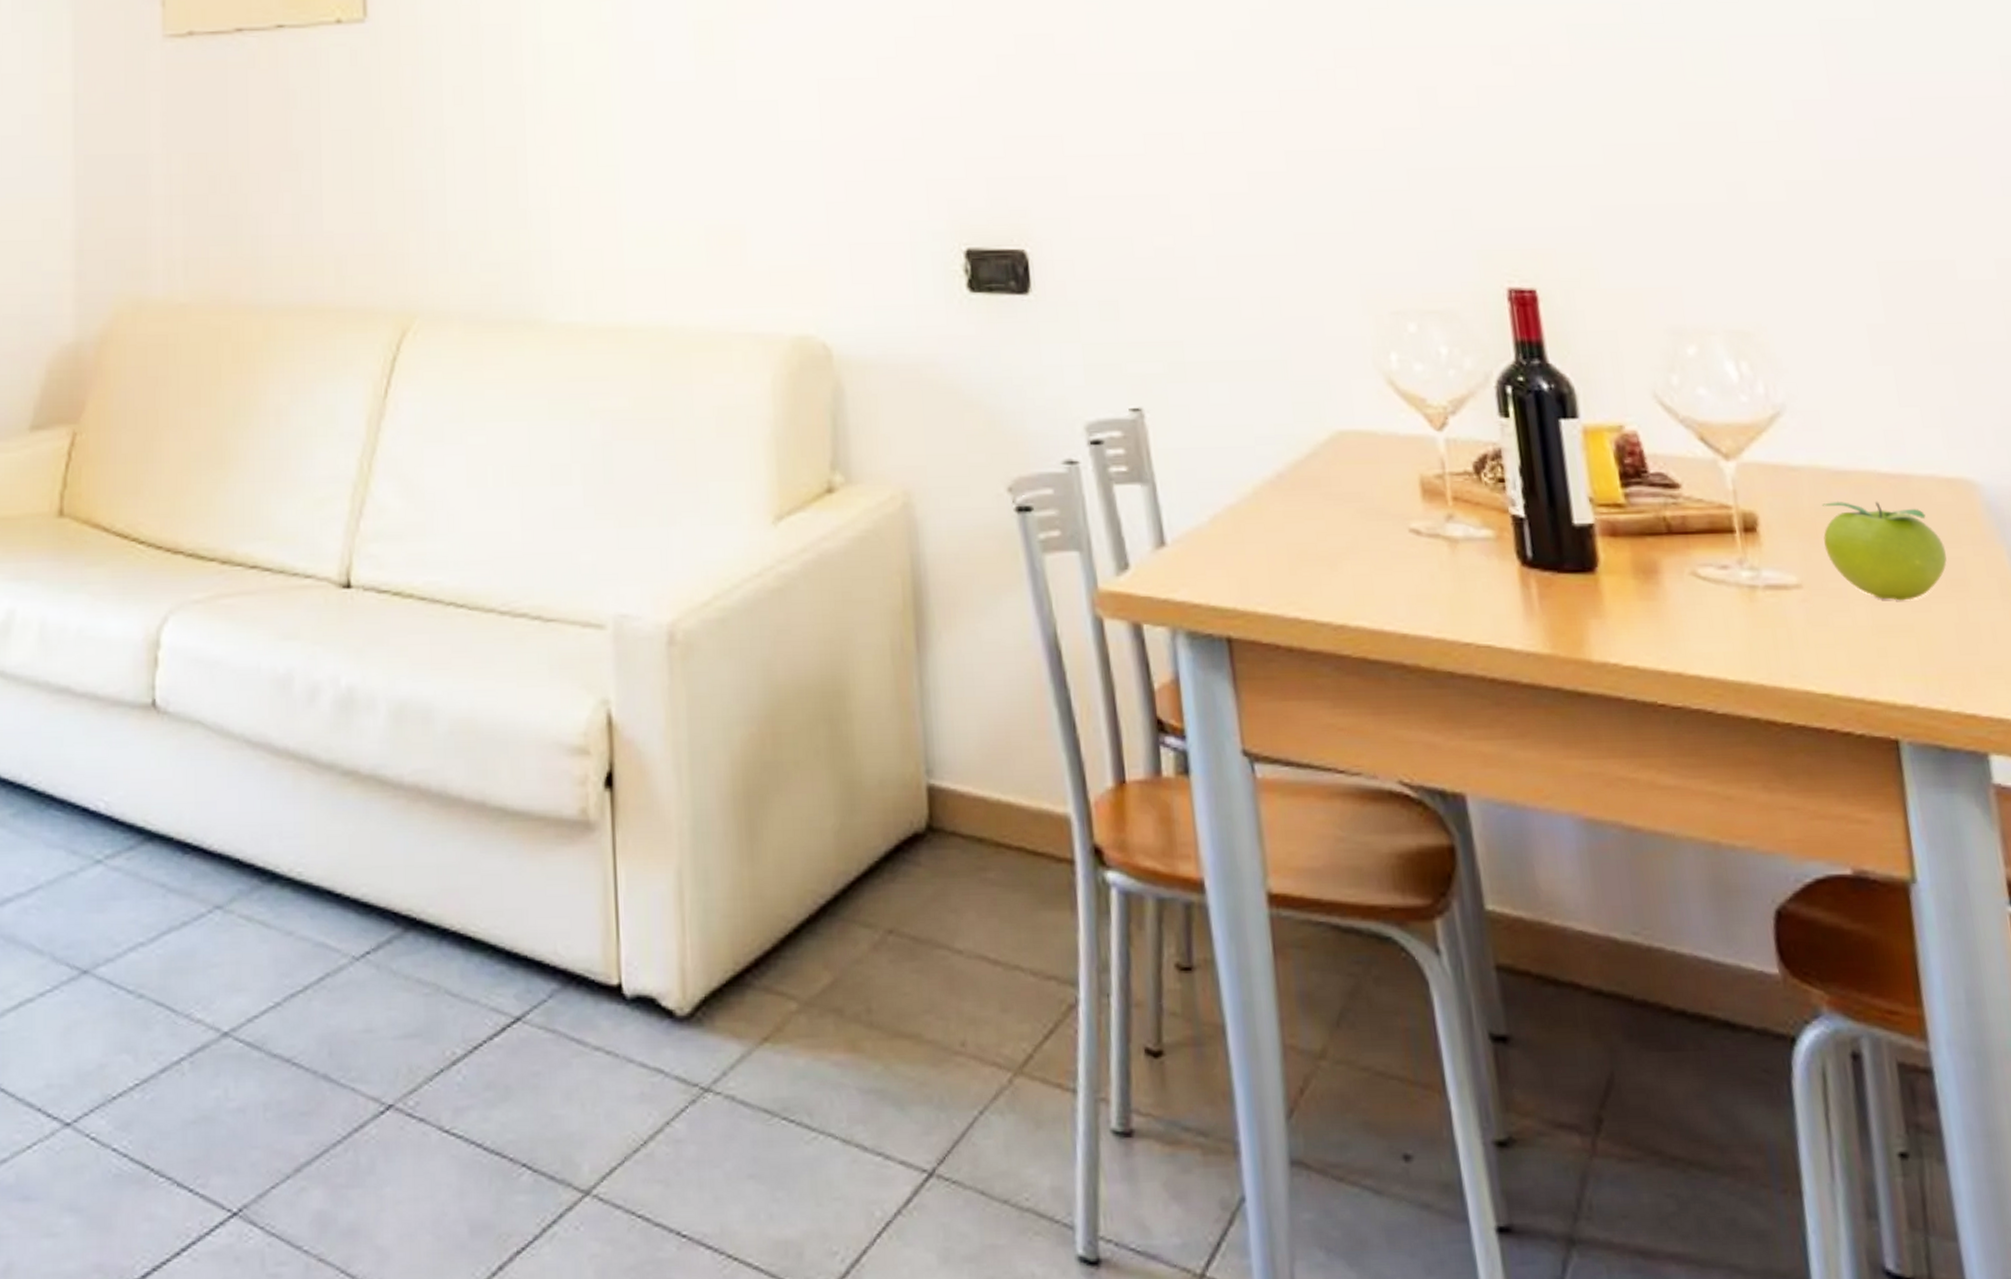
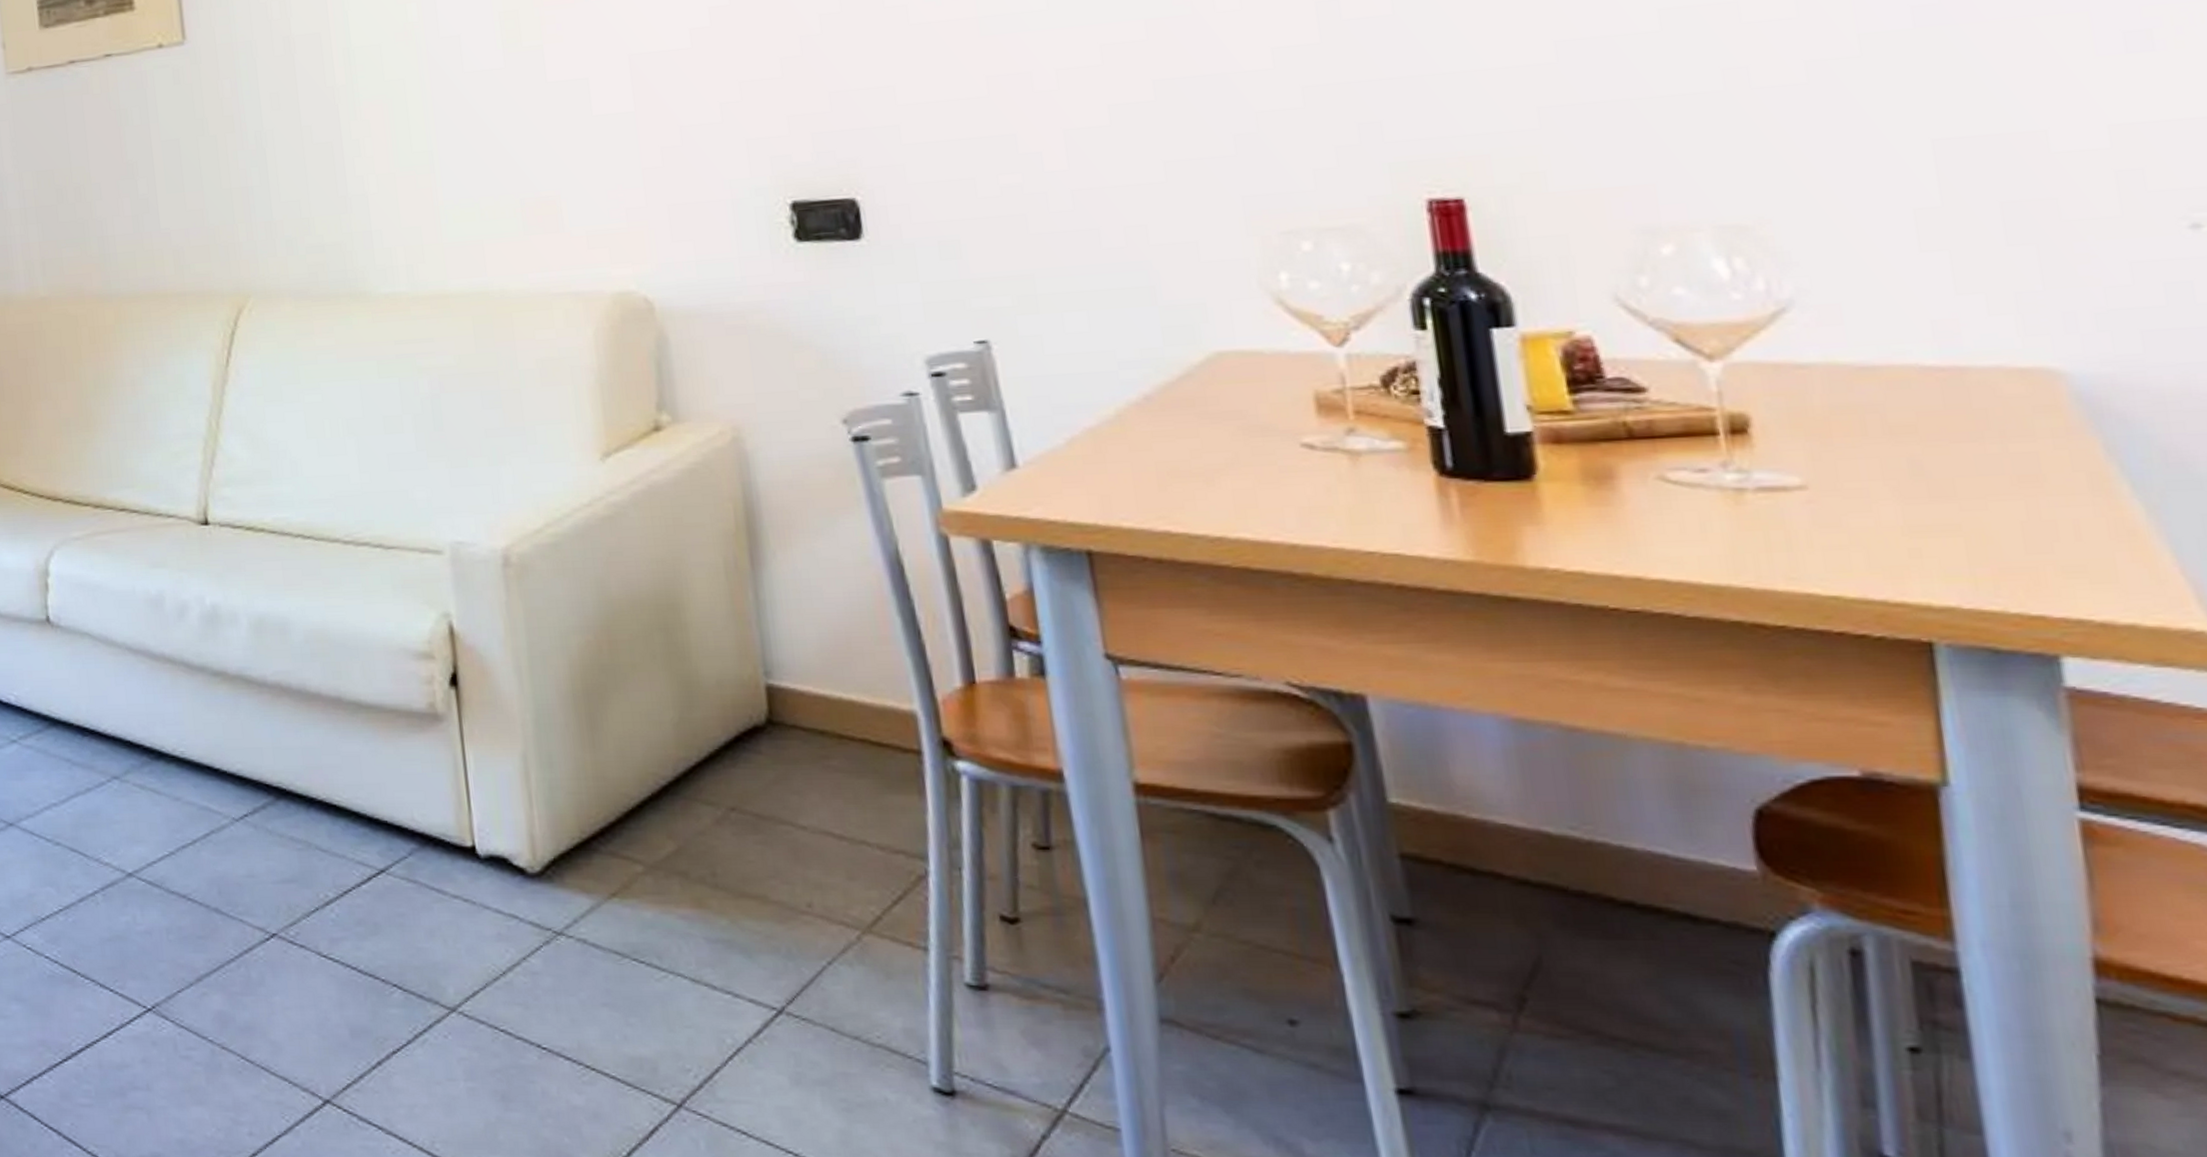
fruit: present [1821,500,1947,601] -> none [1838,396,2014,500]

